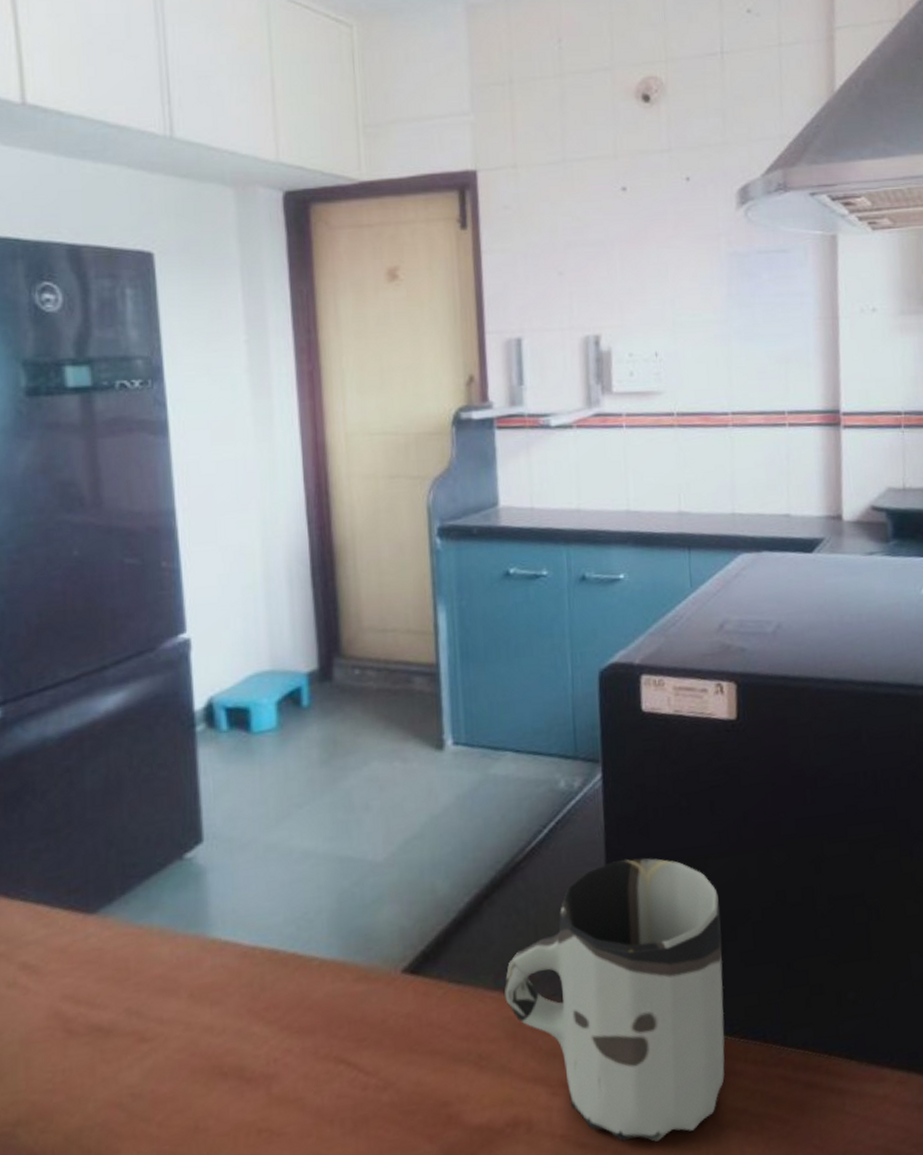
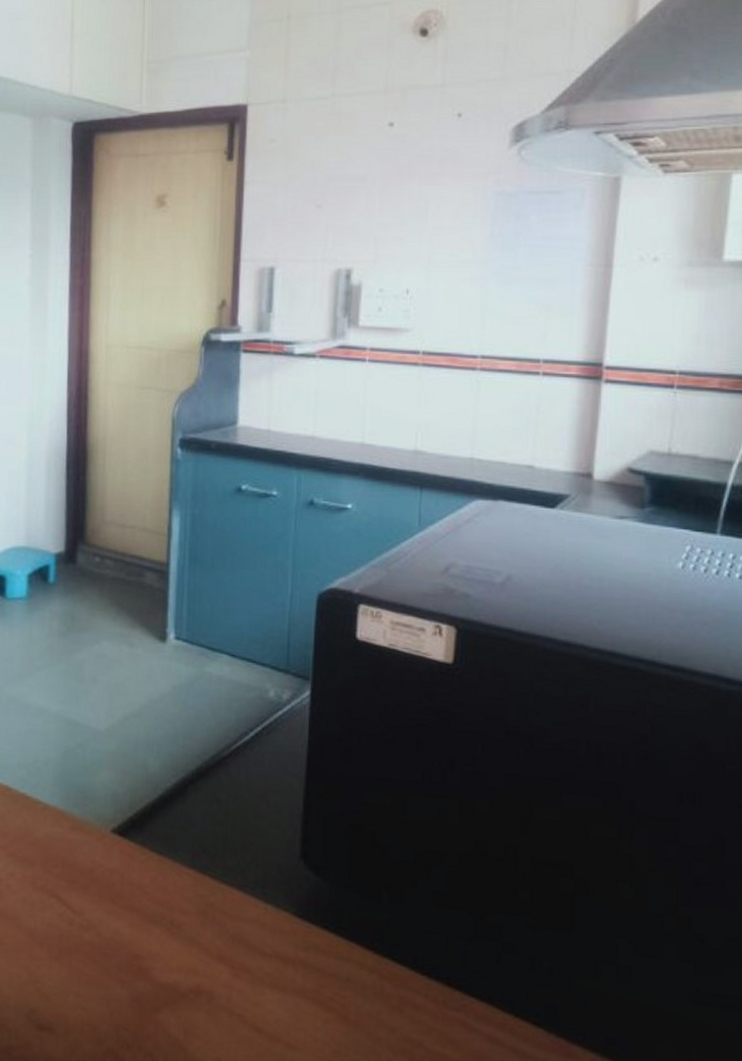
cup: present [503,857,725,1142] -> none [198,776,416,1048]

